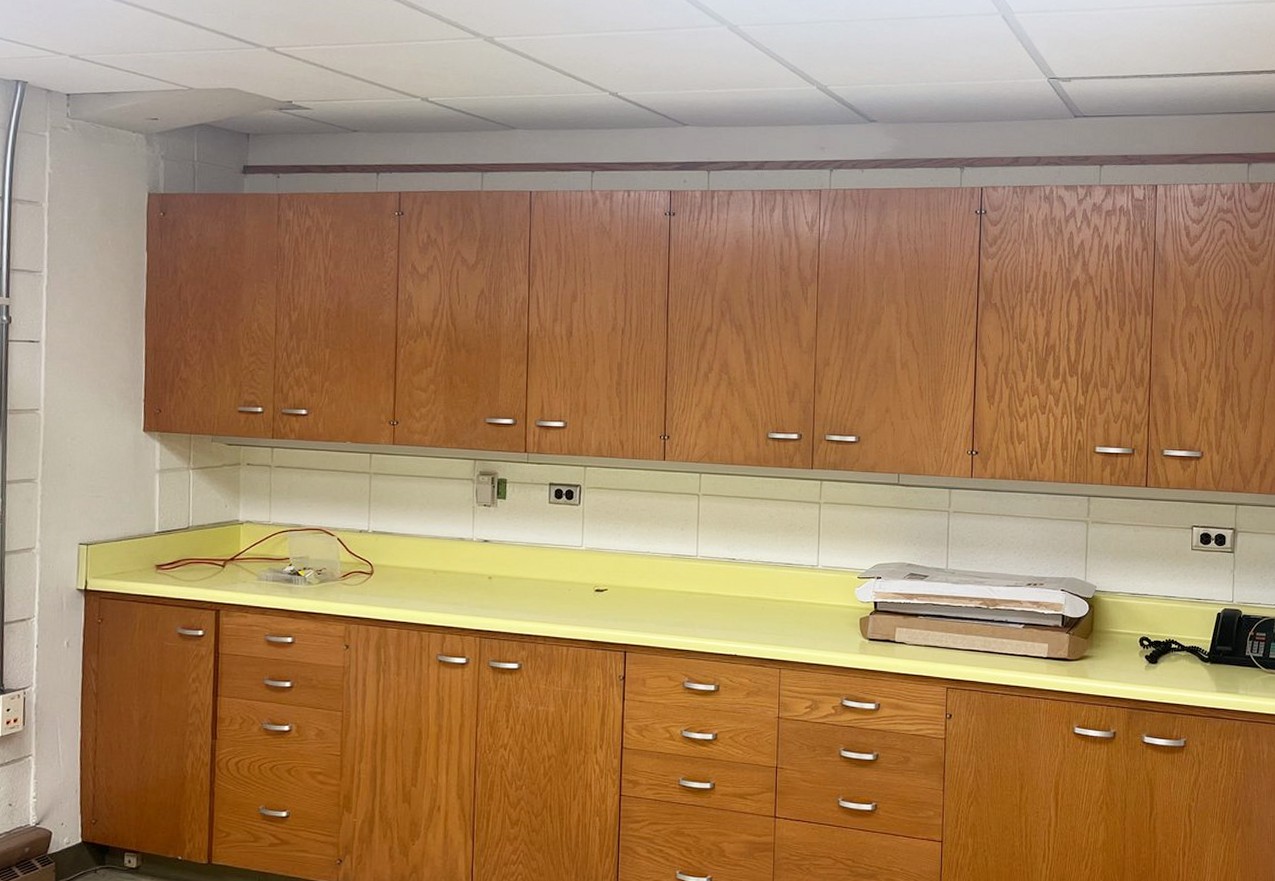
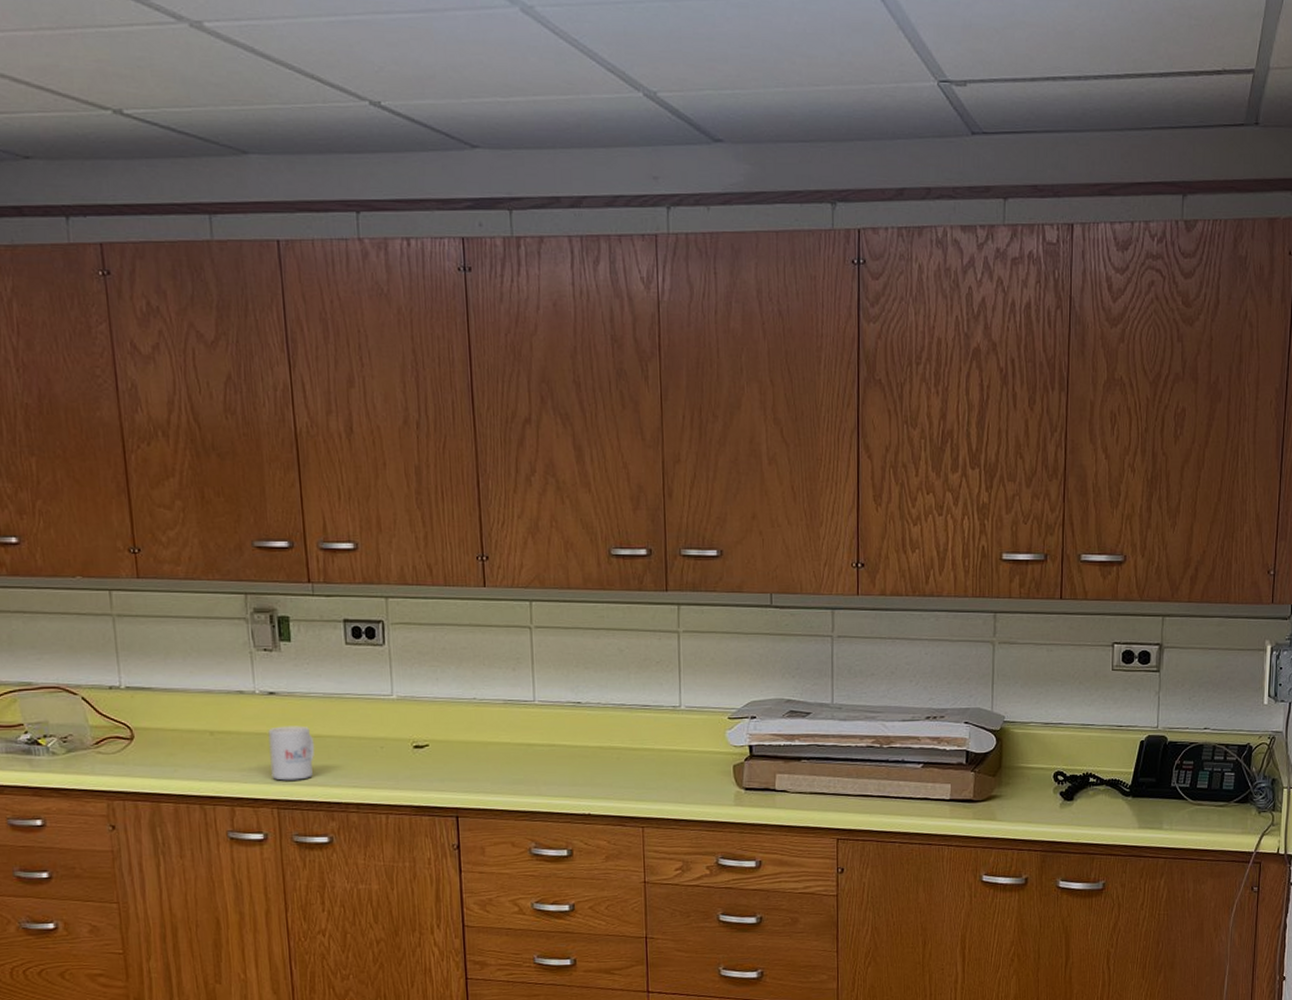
mug: none [478,568,516,614] -> present [268,726,315,781]

